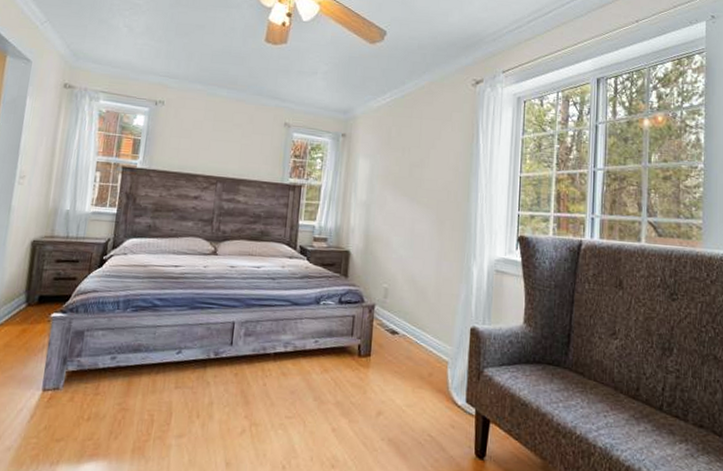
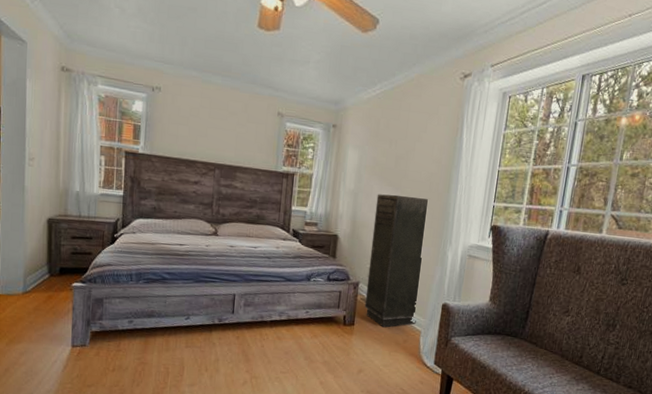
storage cabinet: none [381,205,446,358] -> present [364,194,428,328]

